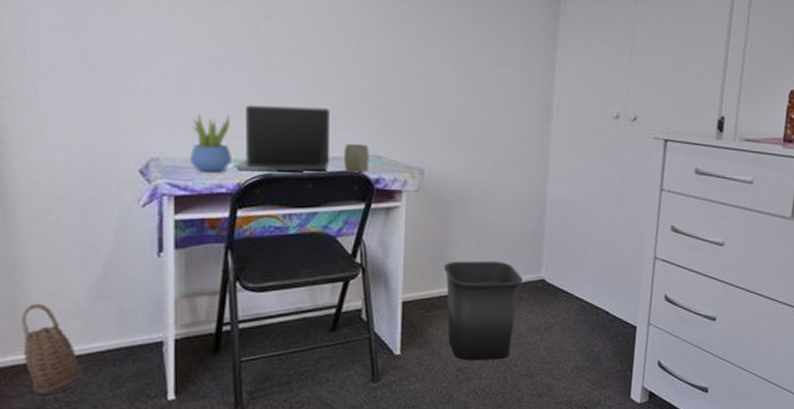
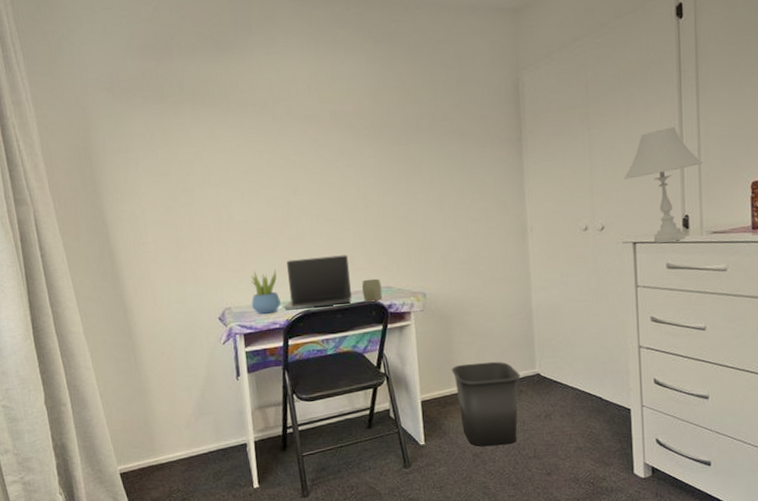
basket: present [20,303,83,394] -> none [151,420,195,487]
table lamp: none [665,14,747,145] -> present [624,127,703,243]

